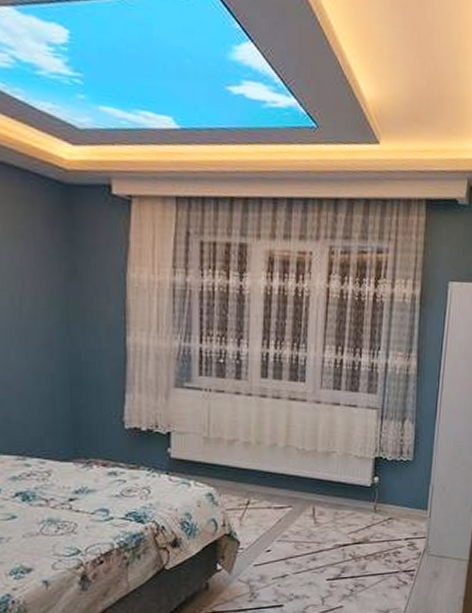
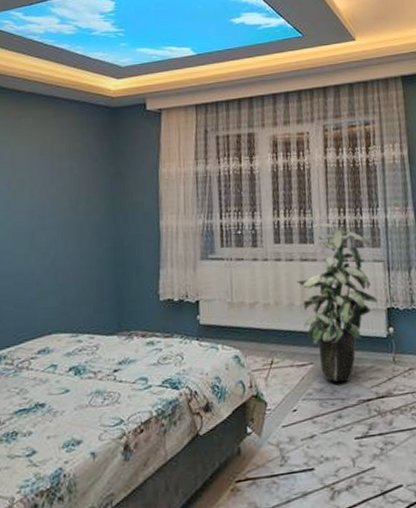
indoor plant: none [282,360,366,527] -> present [297,222,378,383]

